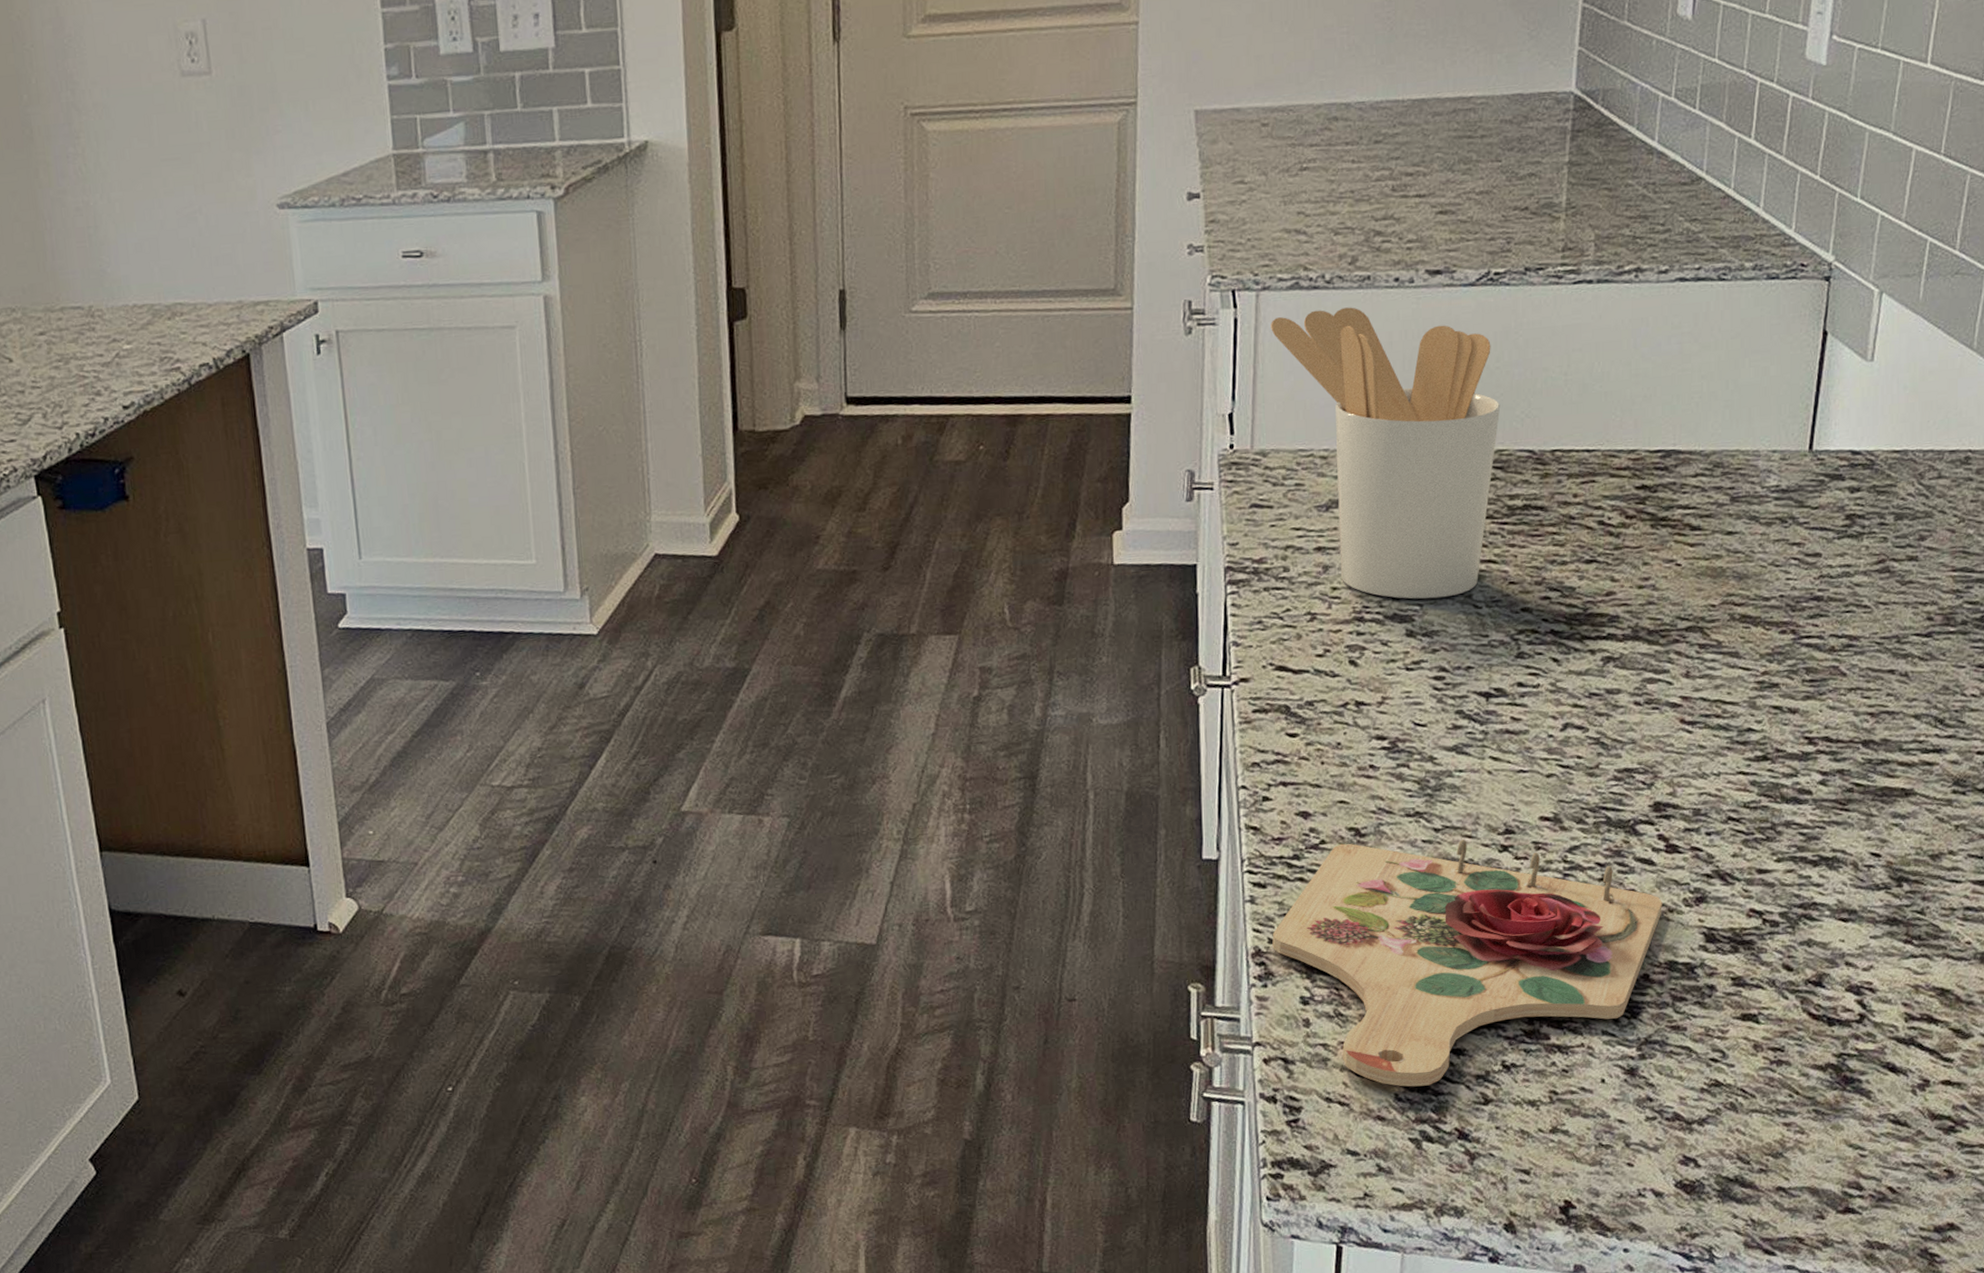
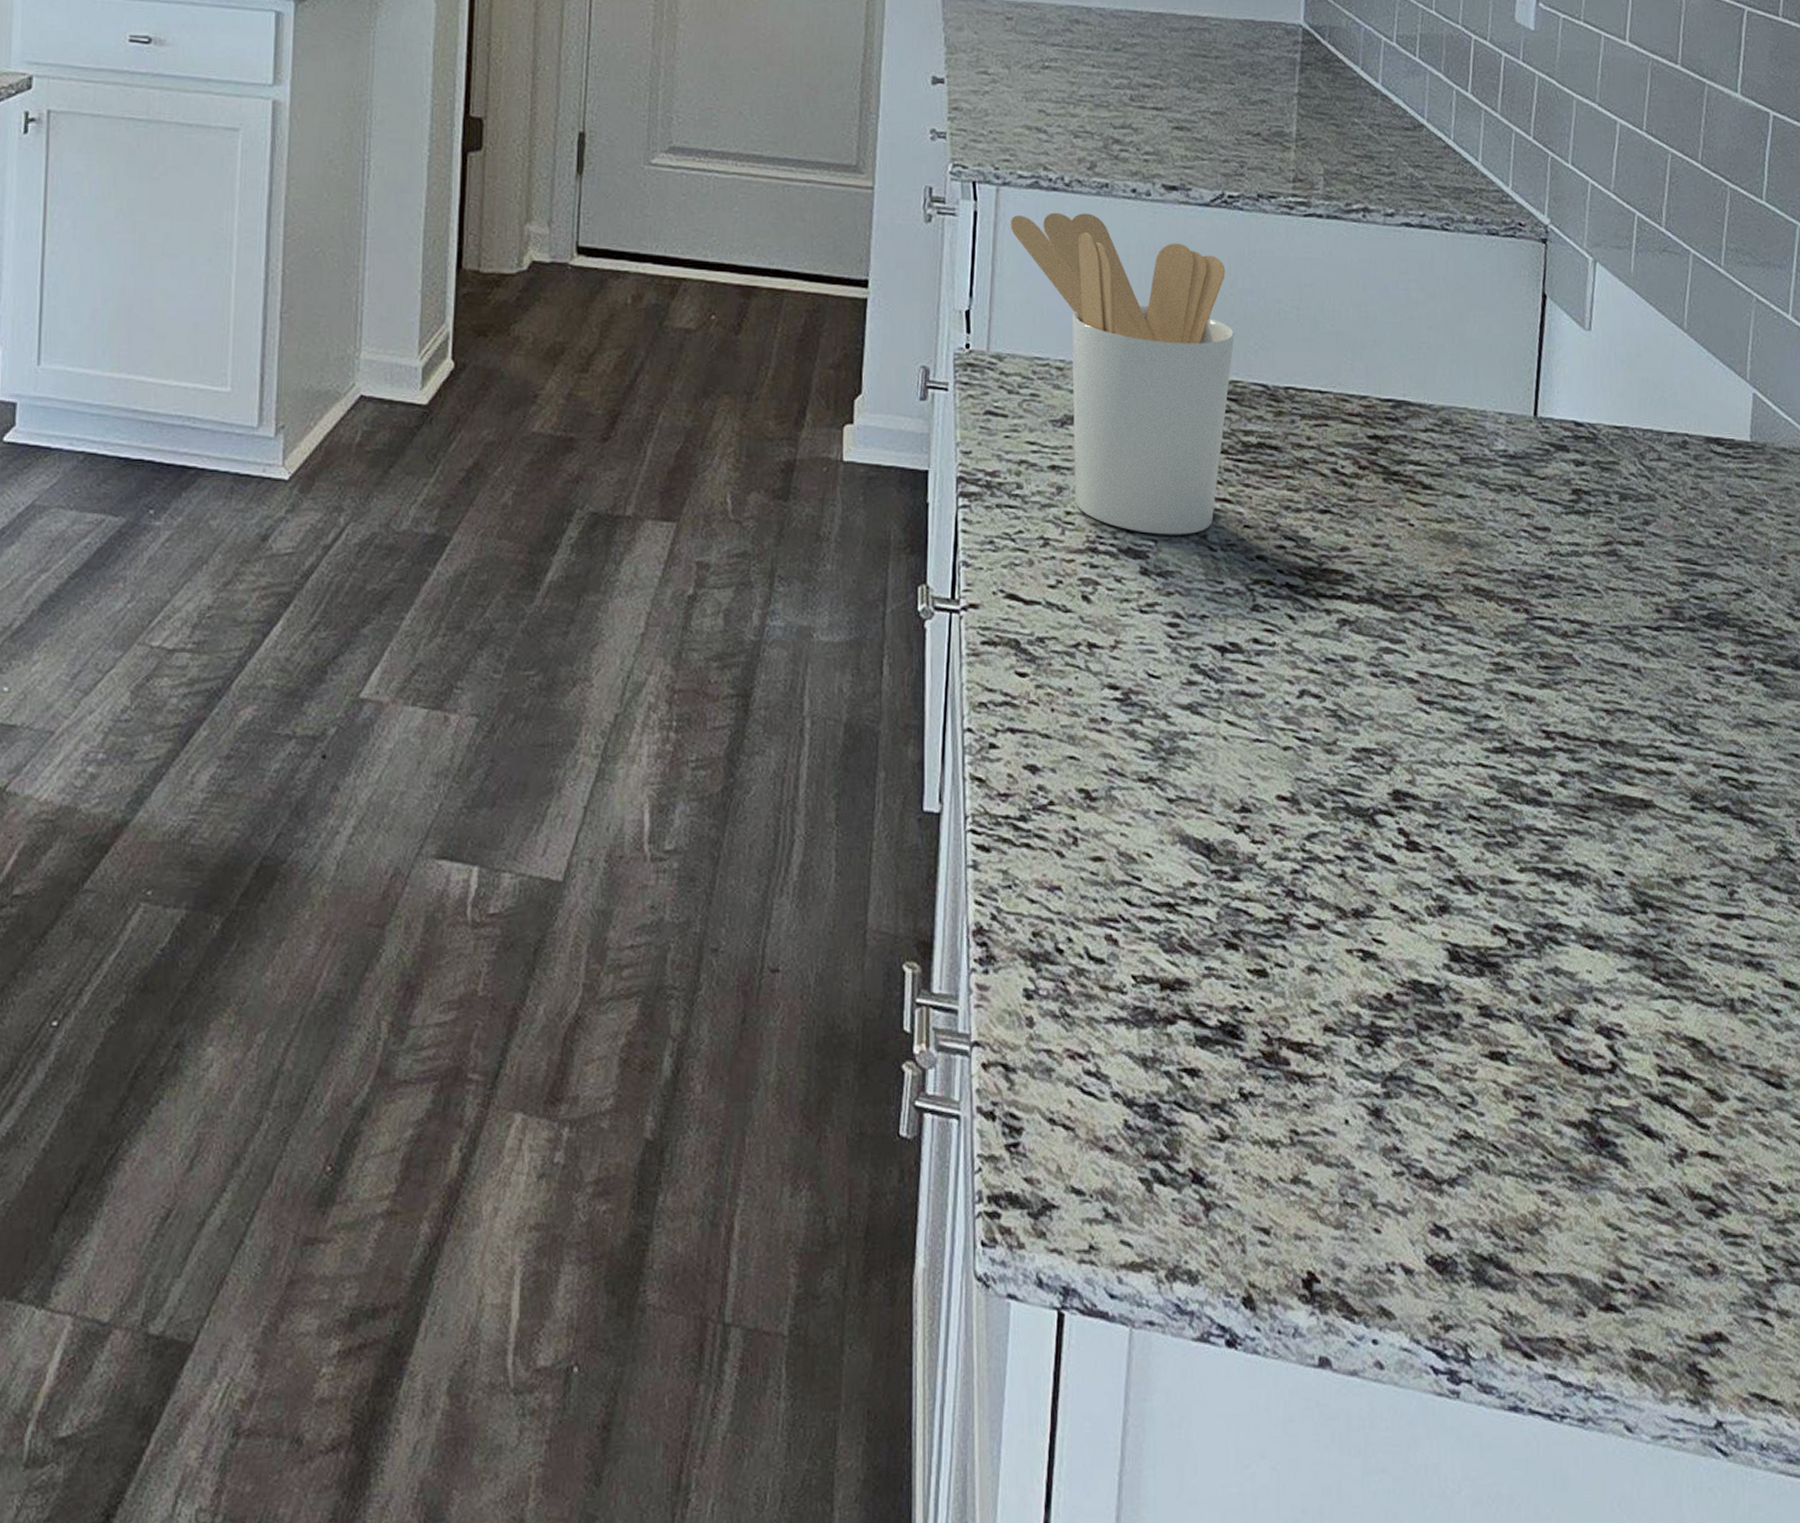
cutting board: present [1272,839,1662,1087] -> none [995,807,1405,1113]

